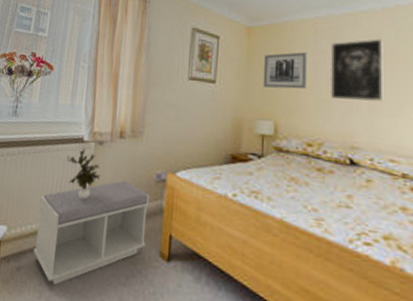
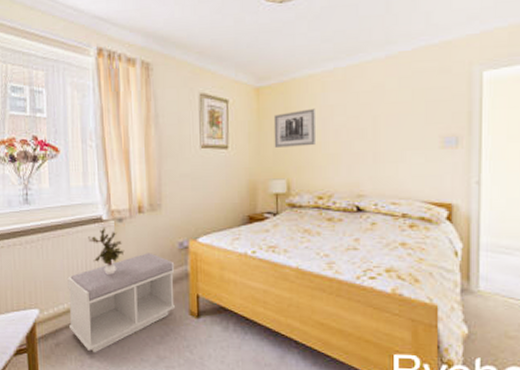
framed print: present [329,39,384,102] -> none [337,88,387,153]

